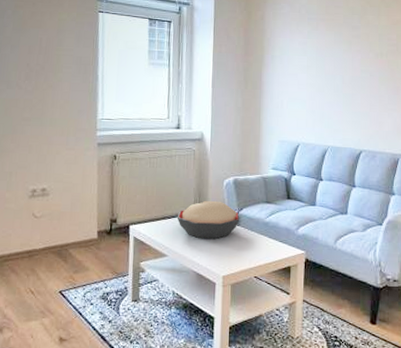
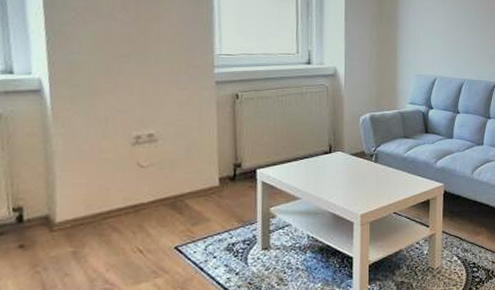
decorative bowl: present [177,200,240,240] -> none [310,138,378,179]

